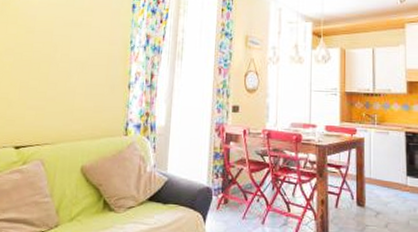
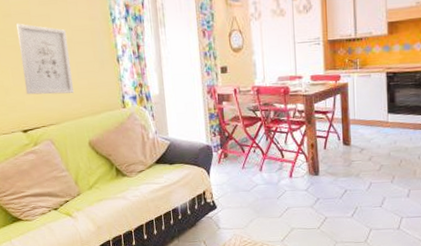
wall art: none [28,40,84,115] -> present [16,23,75,95]

